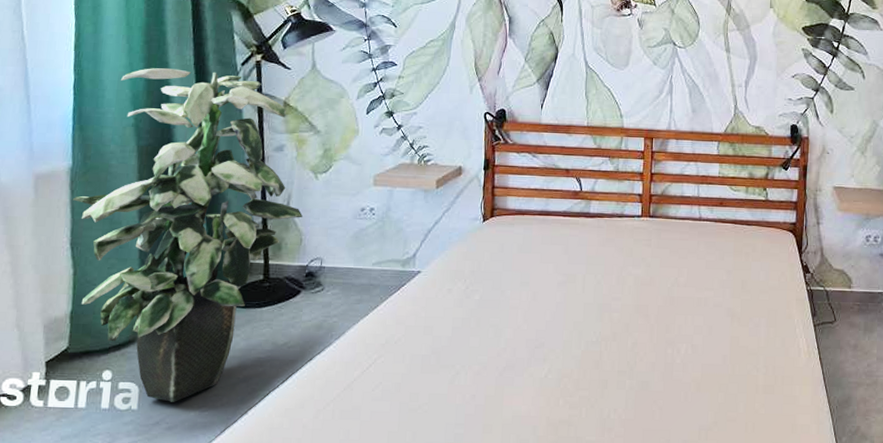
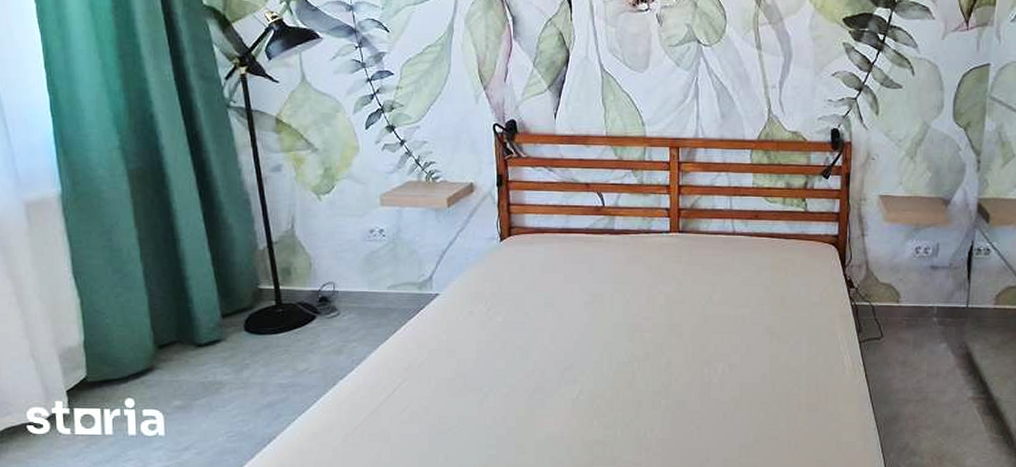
indoor plant: present [73,68,304,402] -> none [68,85,310,428]

